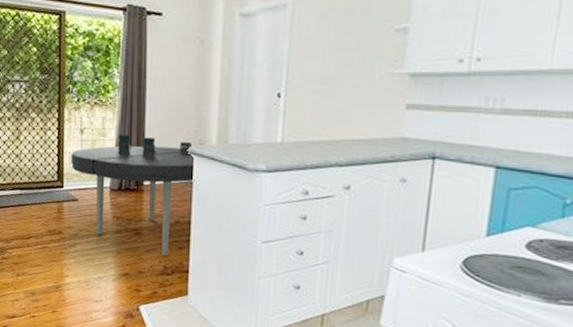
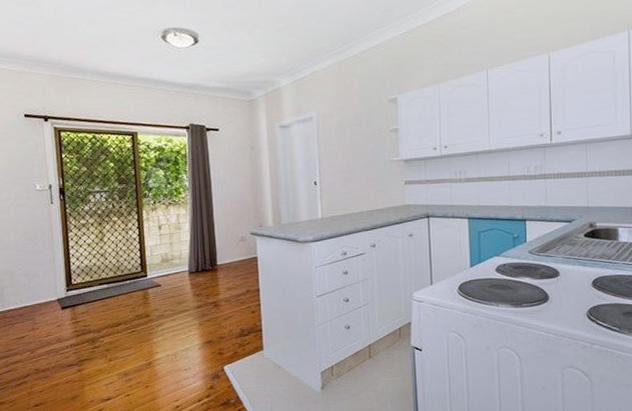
dining table: present [71,134,195,256] -> none [152,226,259,321]

